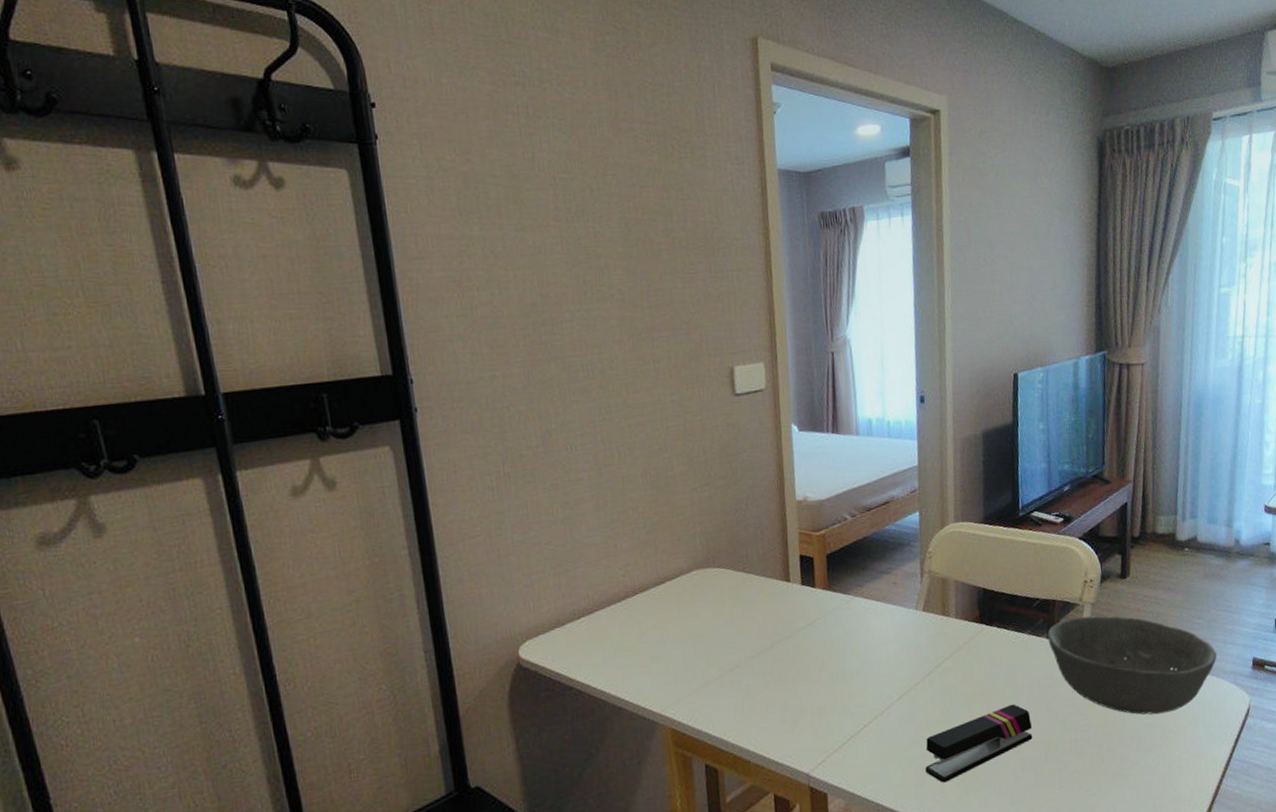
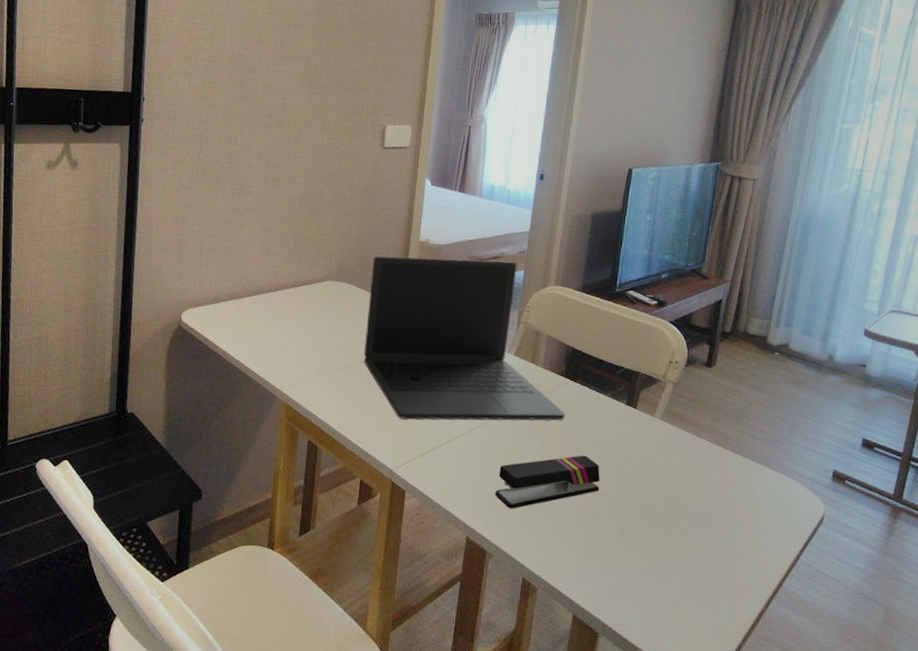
laptop: none [745,504,987,714] -> present [363,256,565,421]
bowl: present [1047,615,1217,715] -> none [627,391,795,501]

